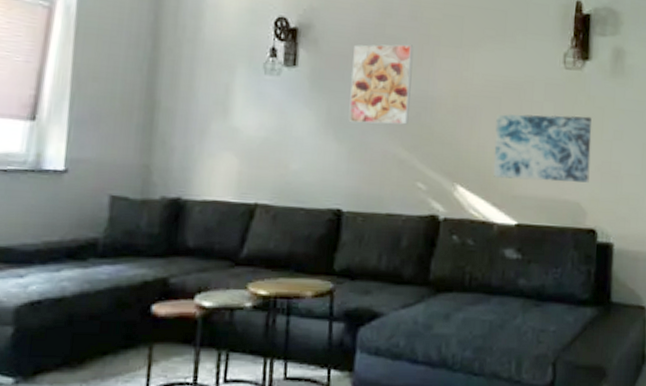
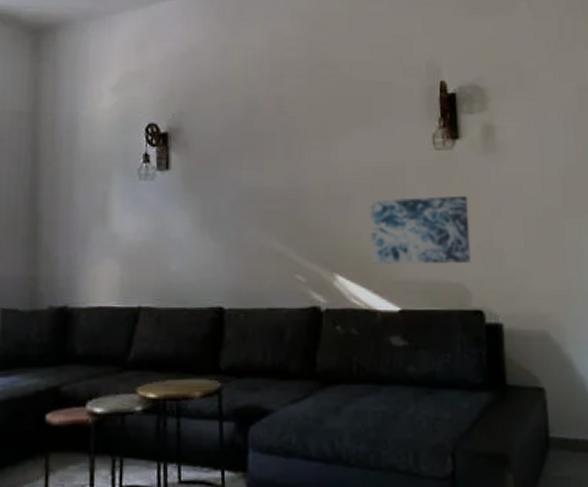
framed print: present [348,44,414,125] -> none [223,139,282,221]

